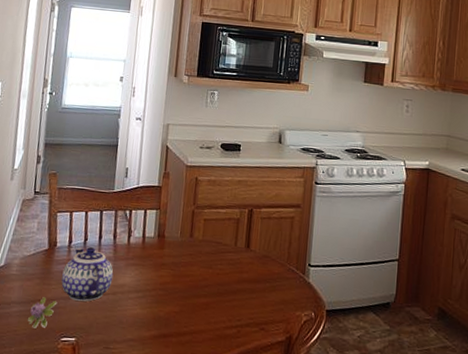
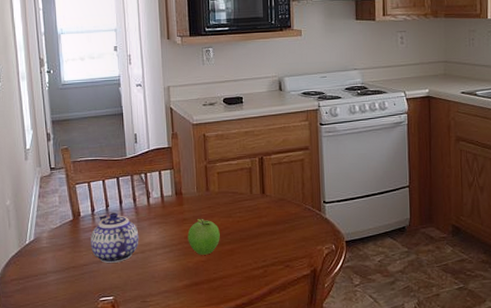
flower: present [28,297,57,328] -> none [66,264,91,293]
fruit: none [163,265,198,306] -> present [187,218,220,255]

